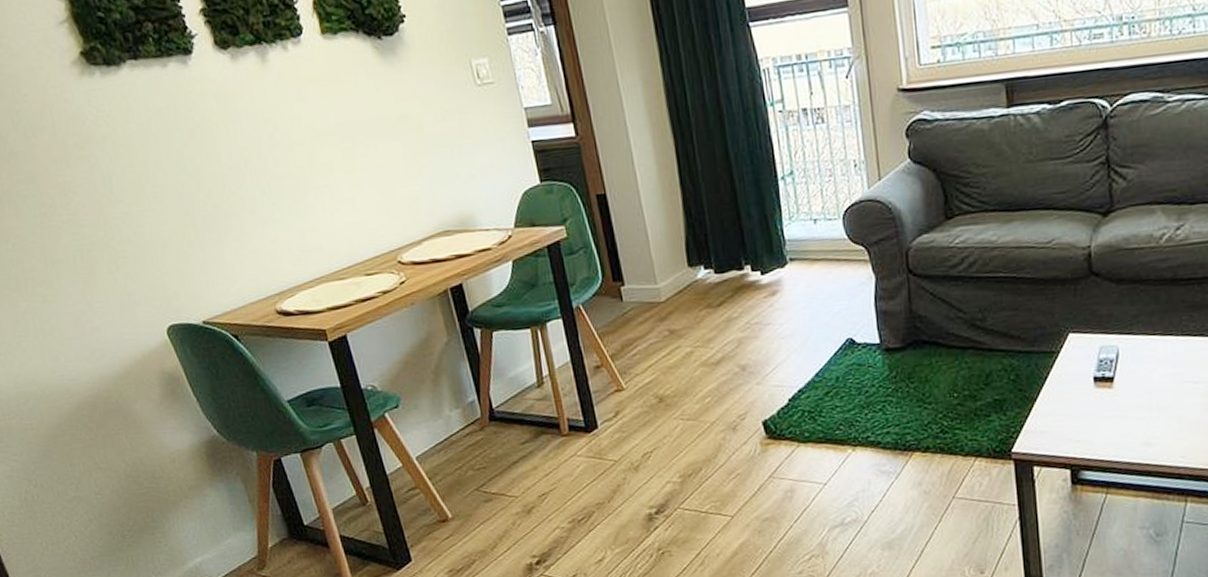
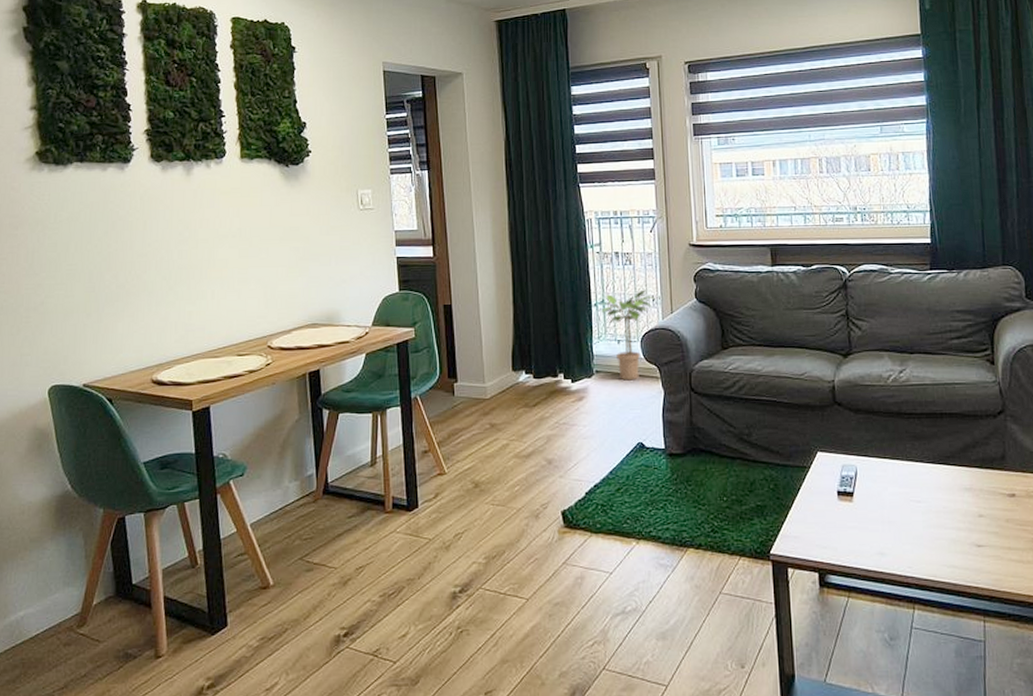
potted plant: none [786,153,858,268] -> present [598,289,655,381]

